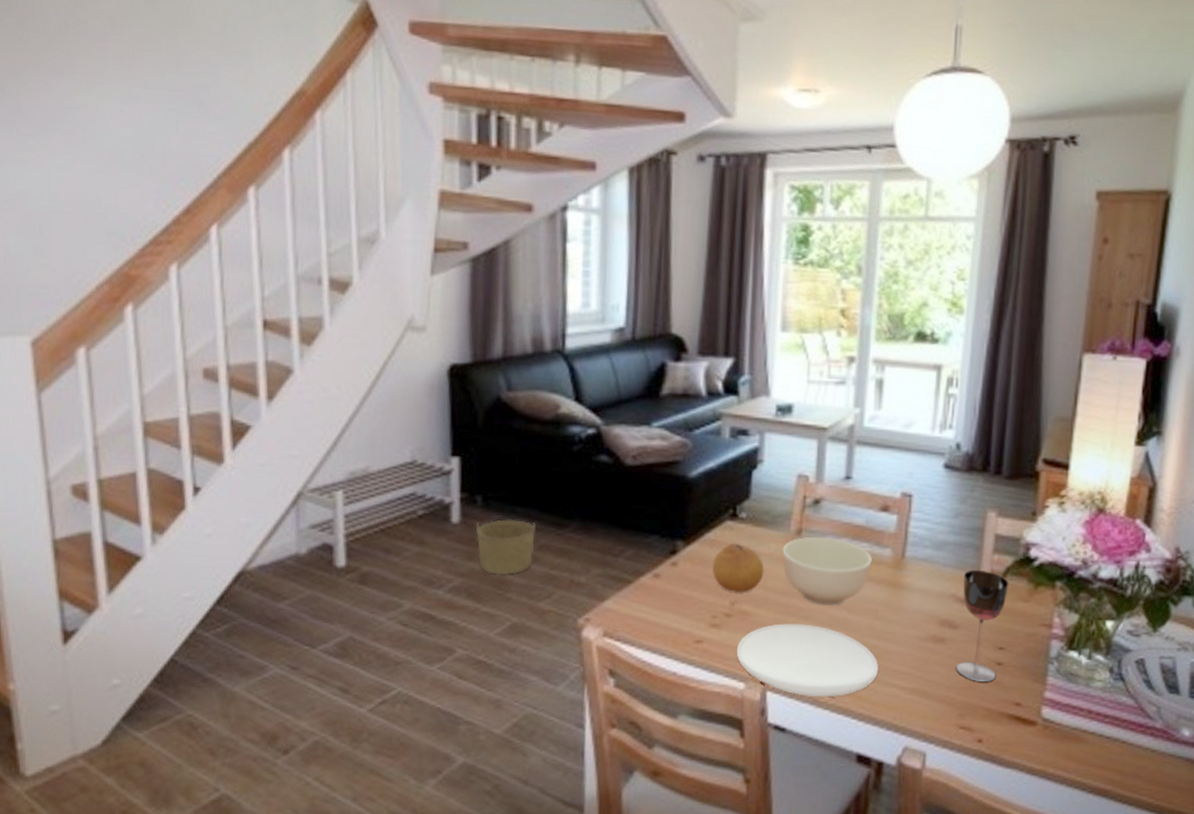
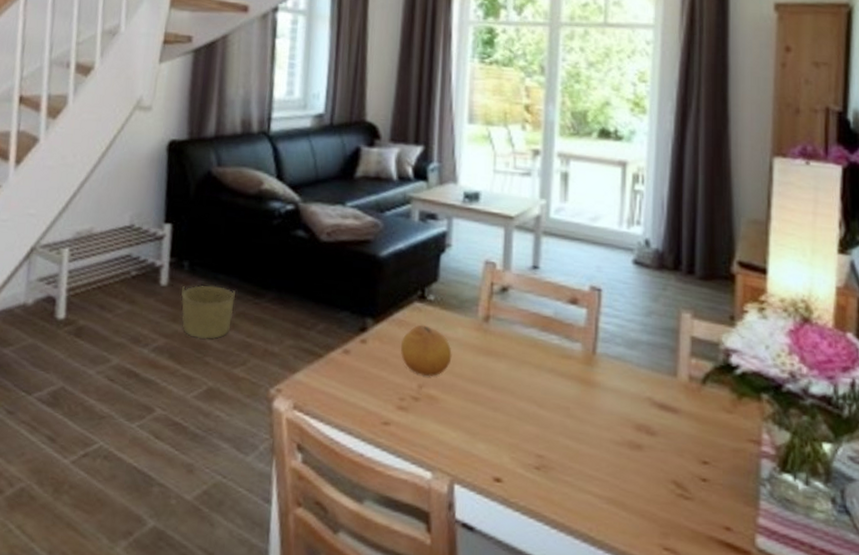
plate: present [736,623,878,698] -> none [423,412,571,498]
bowl: present [782,537,872,605] -> none [470,324,562,398]
wineglass: present [955,569,1009,682] -> none [655,372,710,499]

